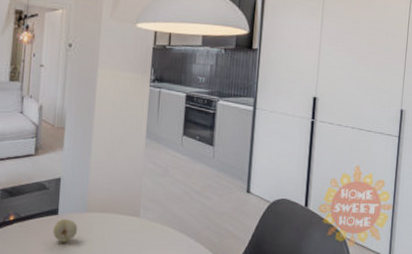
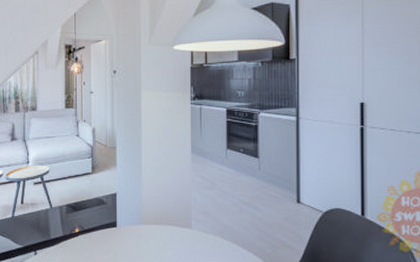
fruit: present [53,219,78,243] -> none [113,231,136,253]

